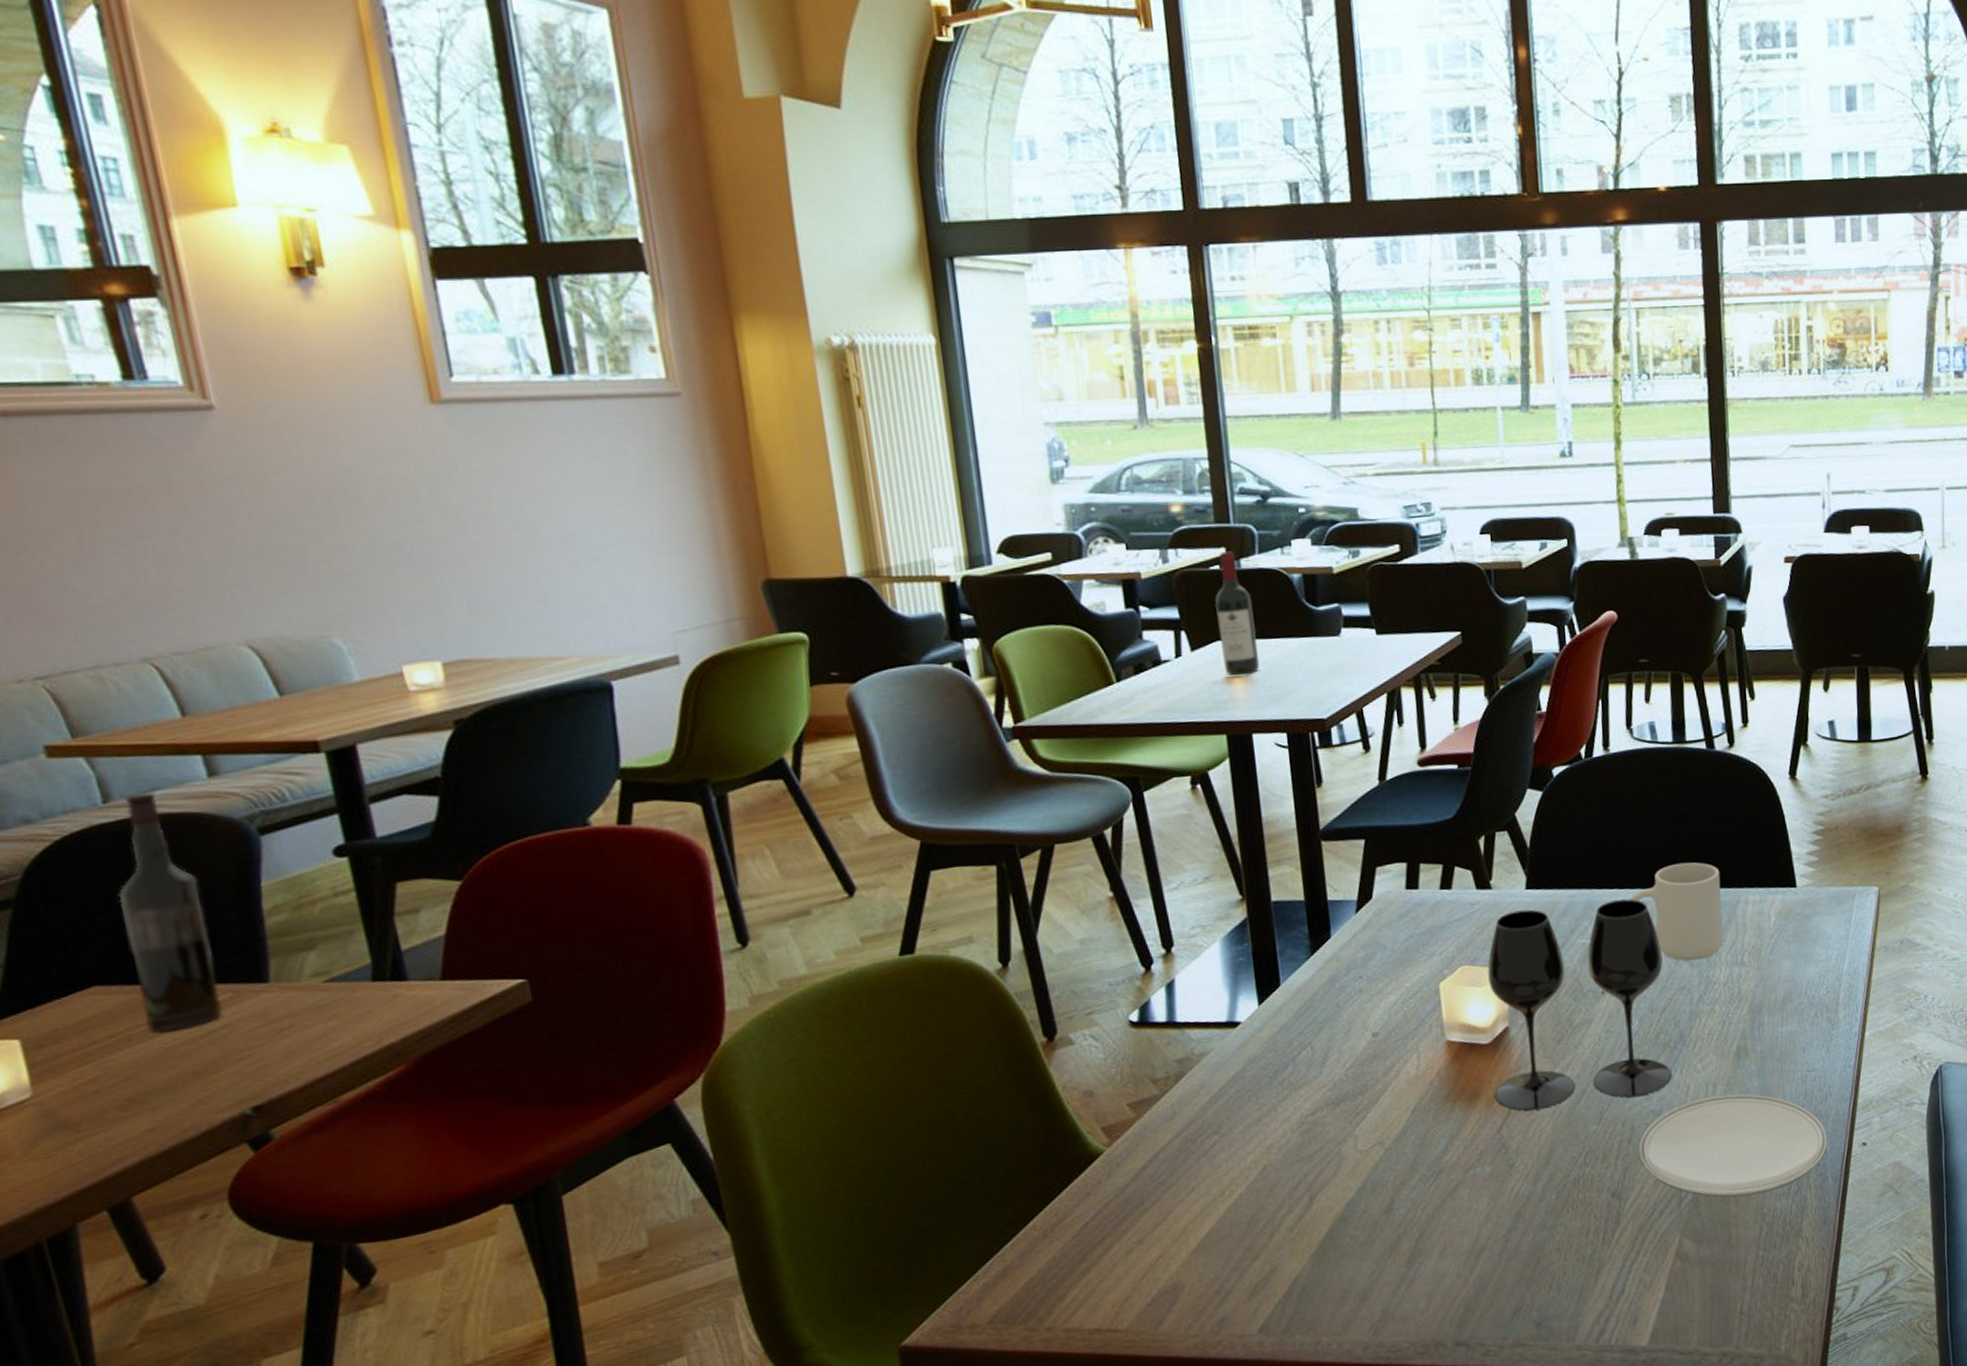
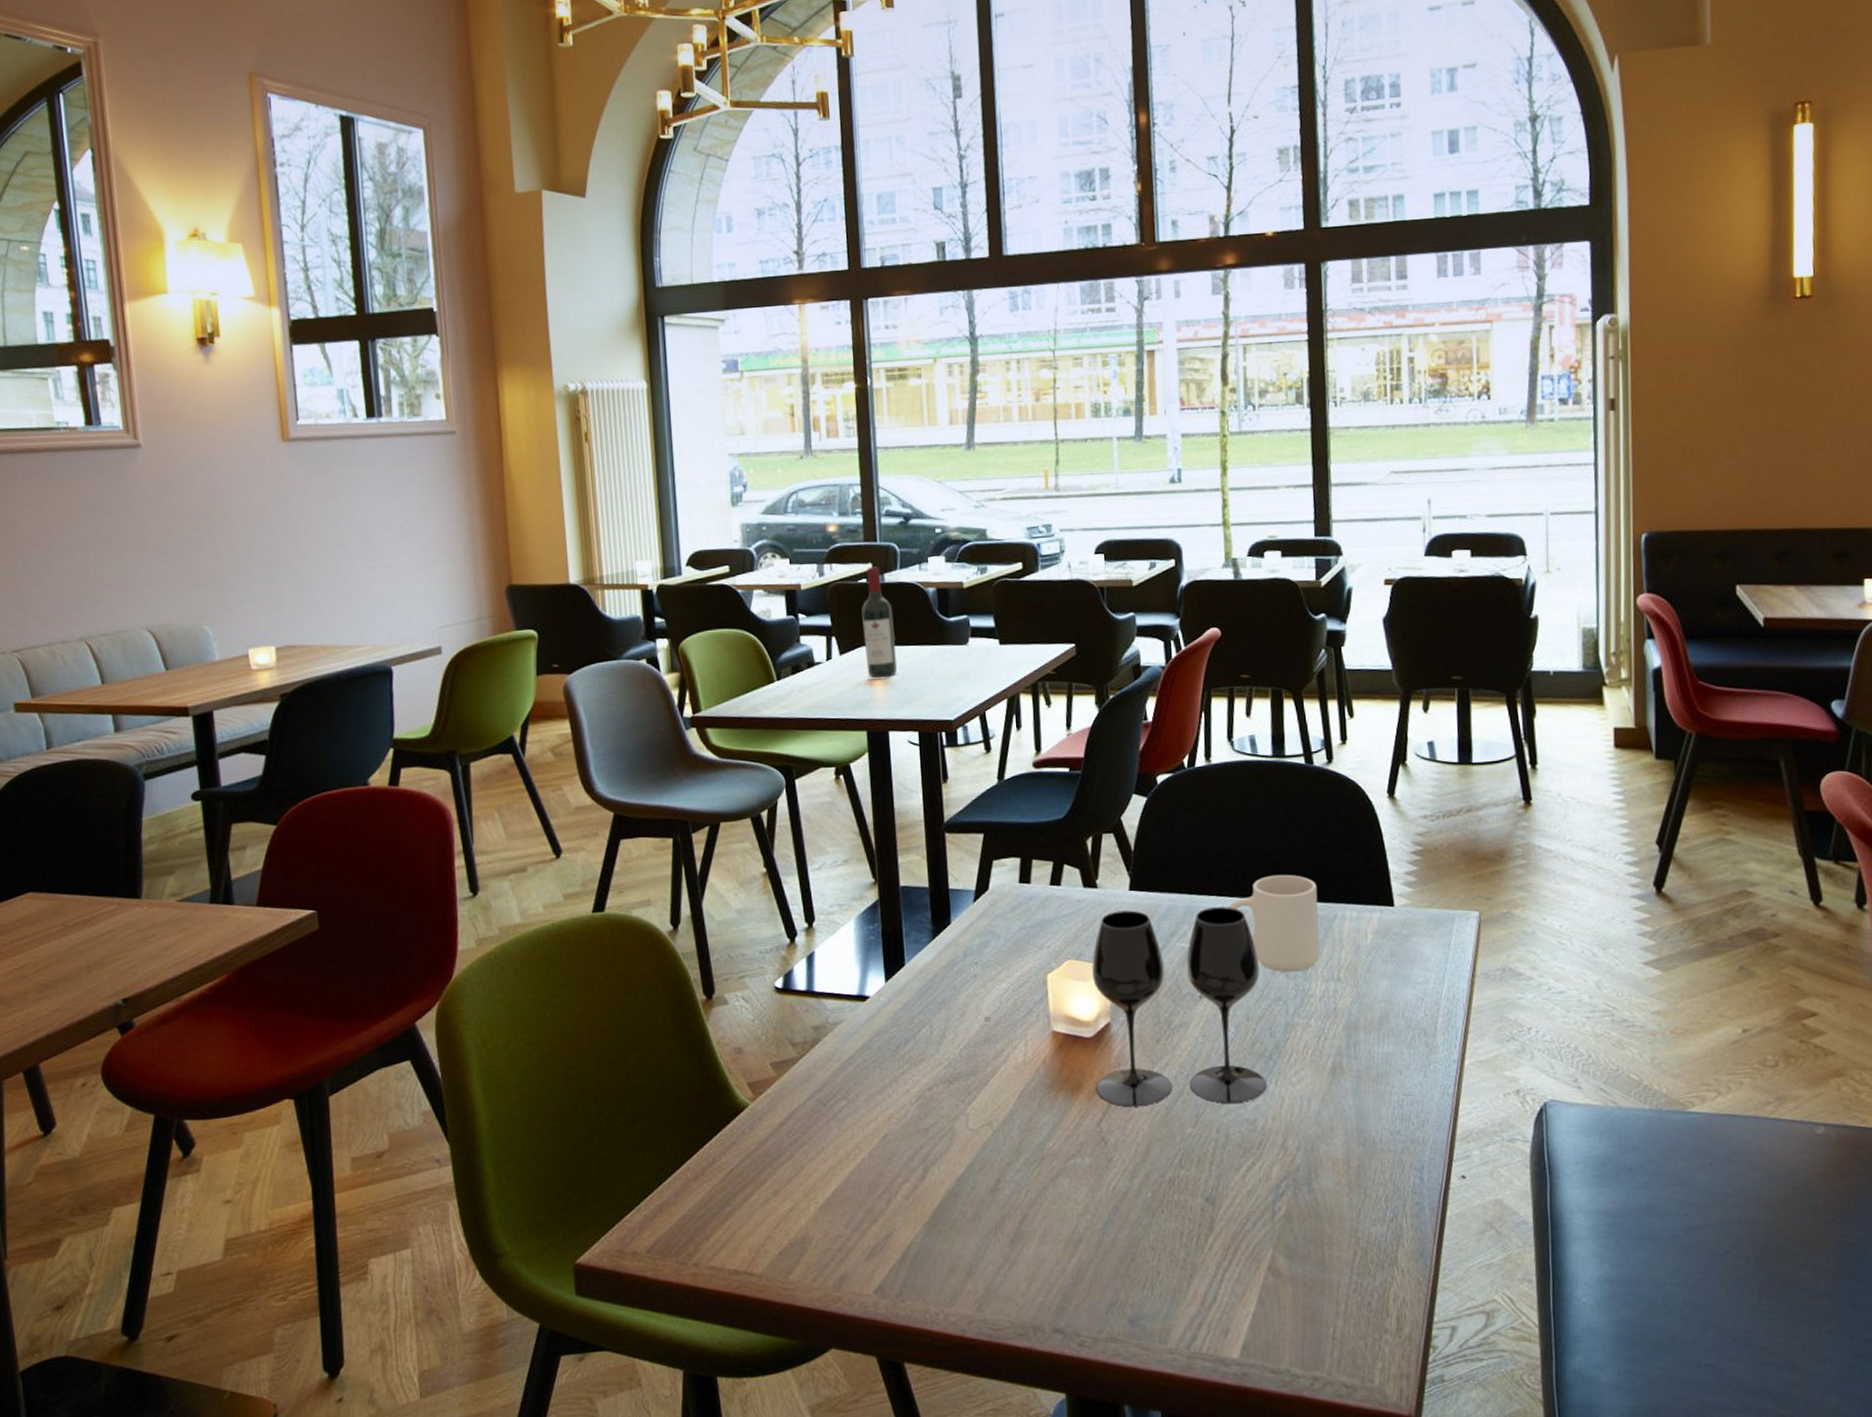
wine bottle: present [118,792,224,1032] -> none [50,742,110,933]
plate: present [1638,1093,1828,1198] -> none [1233,1110,1425,1218]

